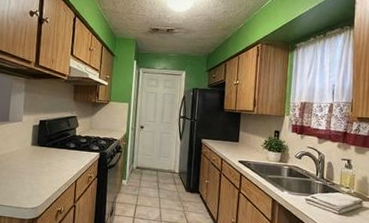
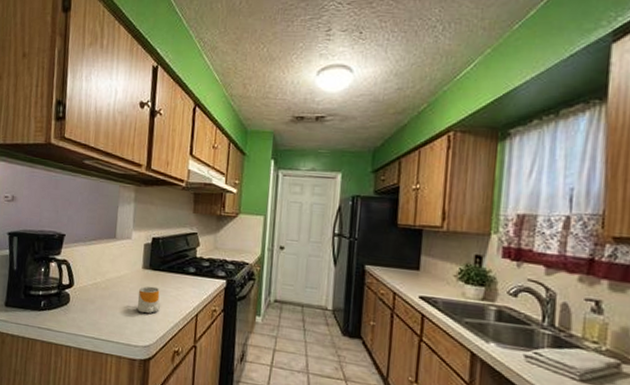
mug: none [27,159,47,182] -> present [137,286,161,314]

